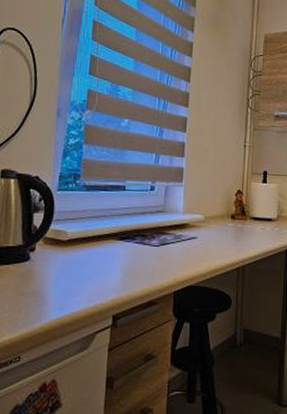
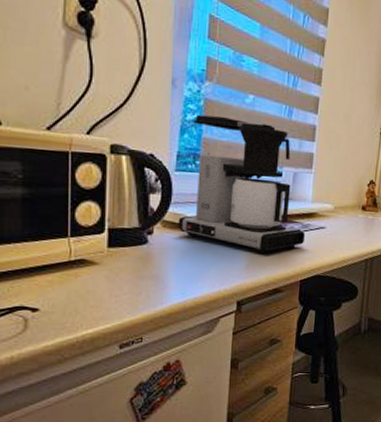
coffee maker: none [58,139,177,266] -> present [178,114,305,254]

